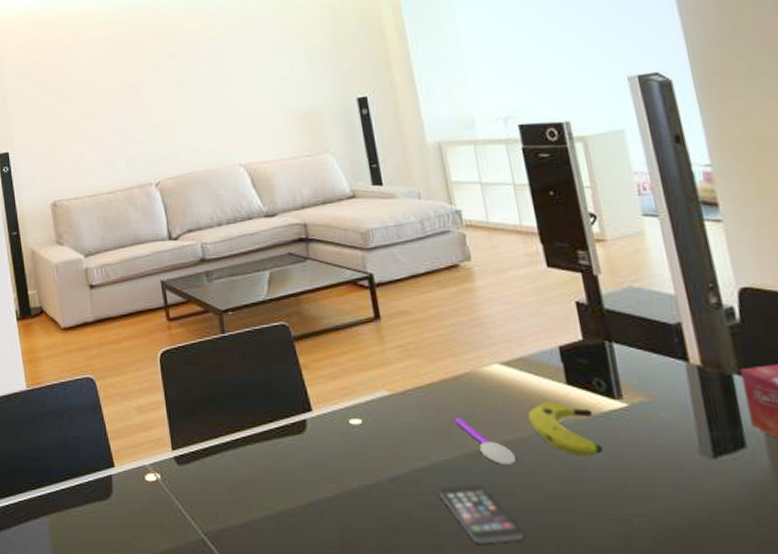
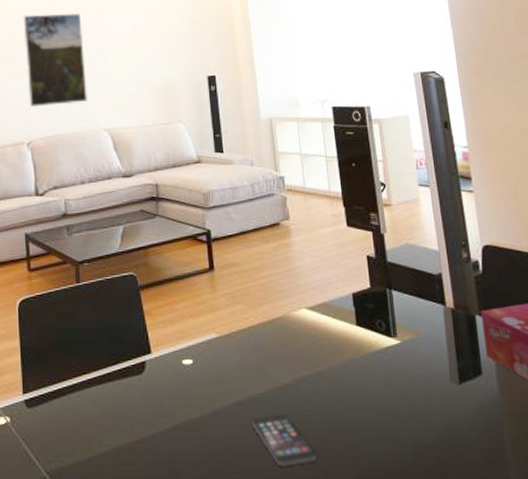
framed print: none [140,37,218,145] -> present [23,12,87,108]
spoon: present [454,418,516,466] -> none [268,356,314,397]
banana: present [528,401,603,456] -> none [326,340,381,386]

